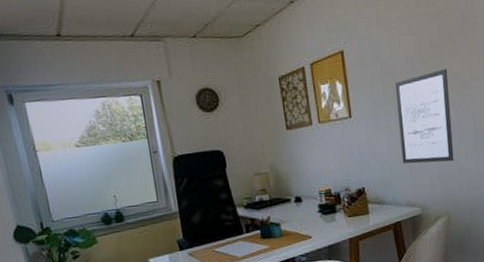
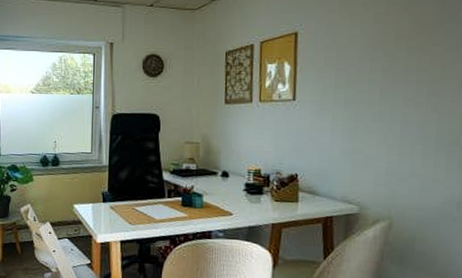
wall art: present [394,69,454,164] -> none [345,63,414,163]

